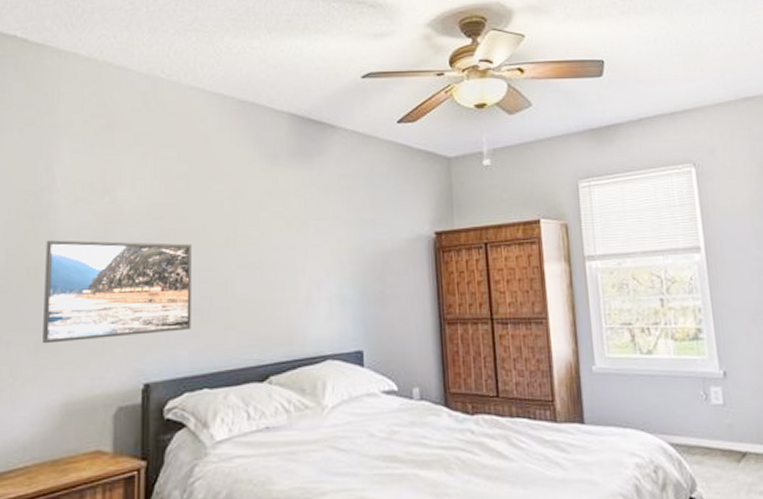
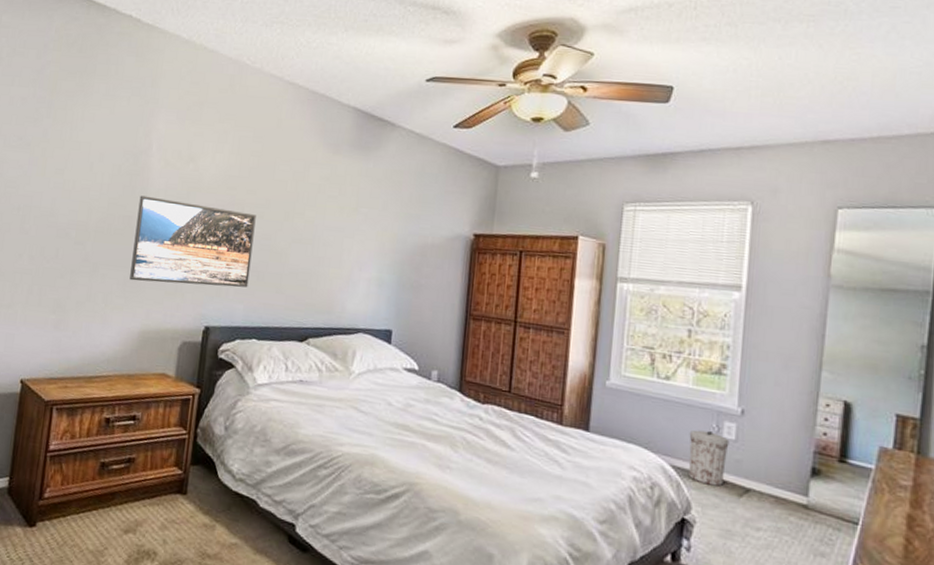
trash can: none [680,400,721,457] -> present [689,430,730,487]

